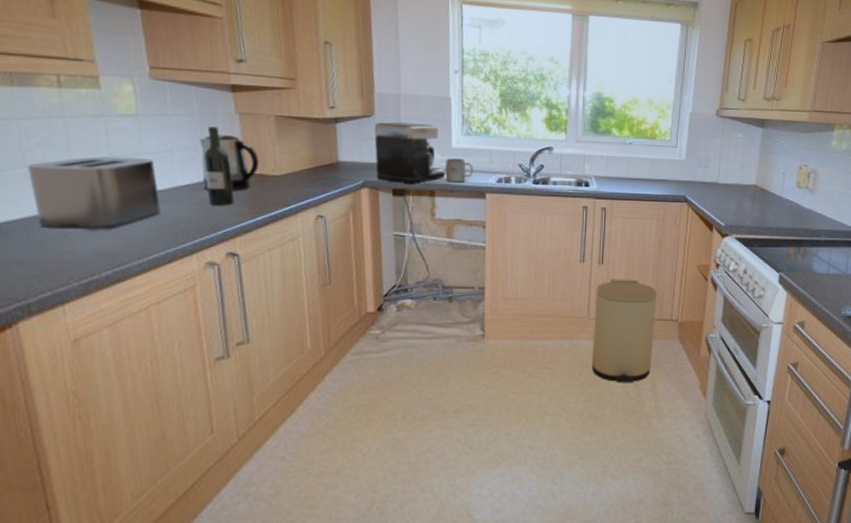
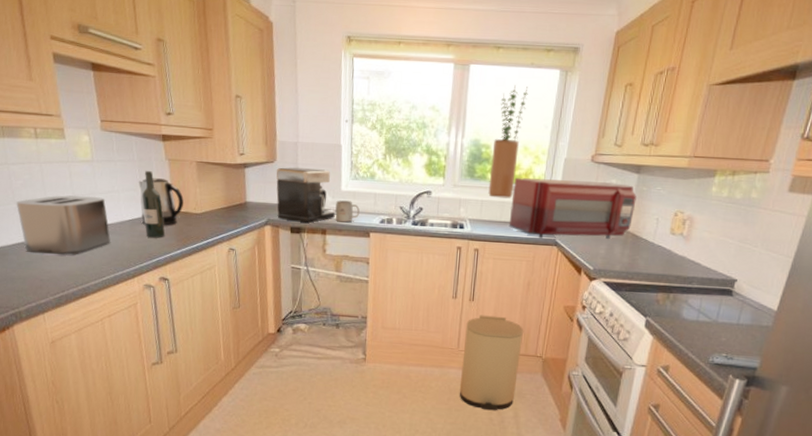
vase: none [614,38,650,154] -> present [488,85,528,199]
microwave: none [636,132,762,195] -> present [508,178,637,240]

